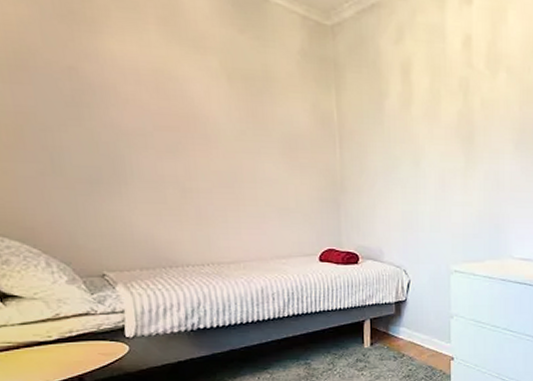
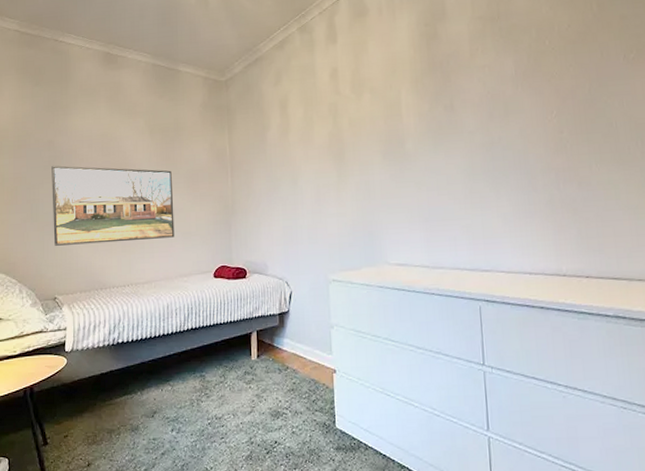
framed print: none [77,103,268,213] -> present [51,165,175,246]

